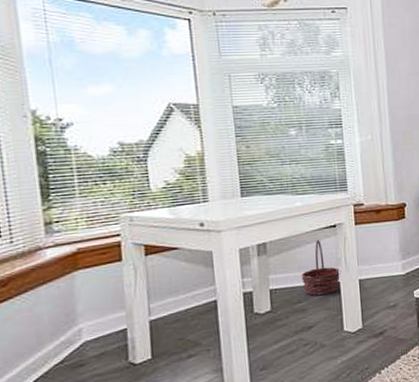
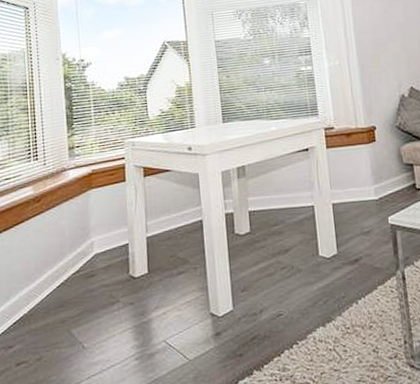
basket: present [301,239,341,296] -> none [277,163,315,219]

